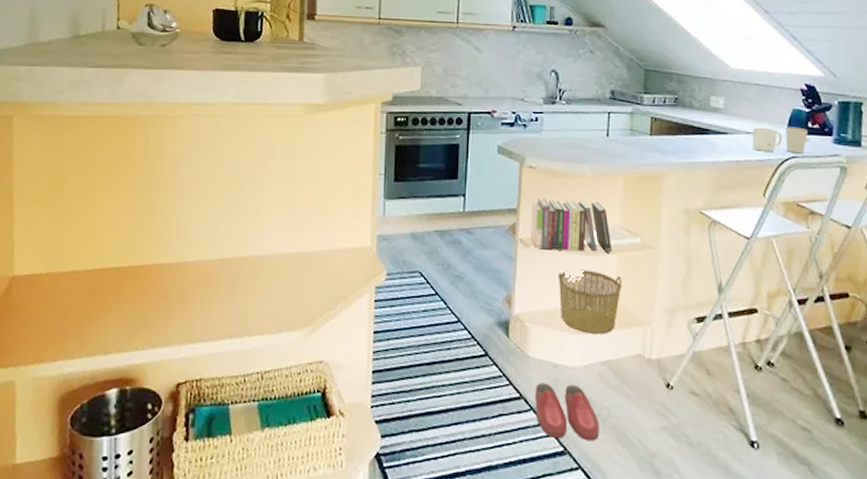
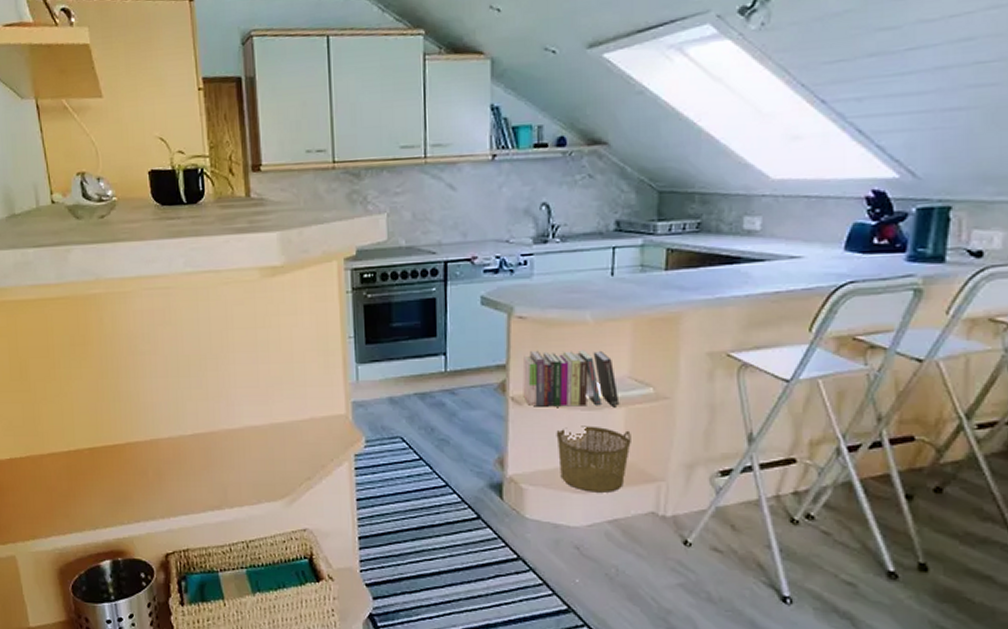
slippers: present [535,382,600,442] -> none [534,543,607,600]
mug: present [752,127,782,152] -> none [797,248,837,278]
cup: present [785,126,810,154] -> none [841,245,874,278]

